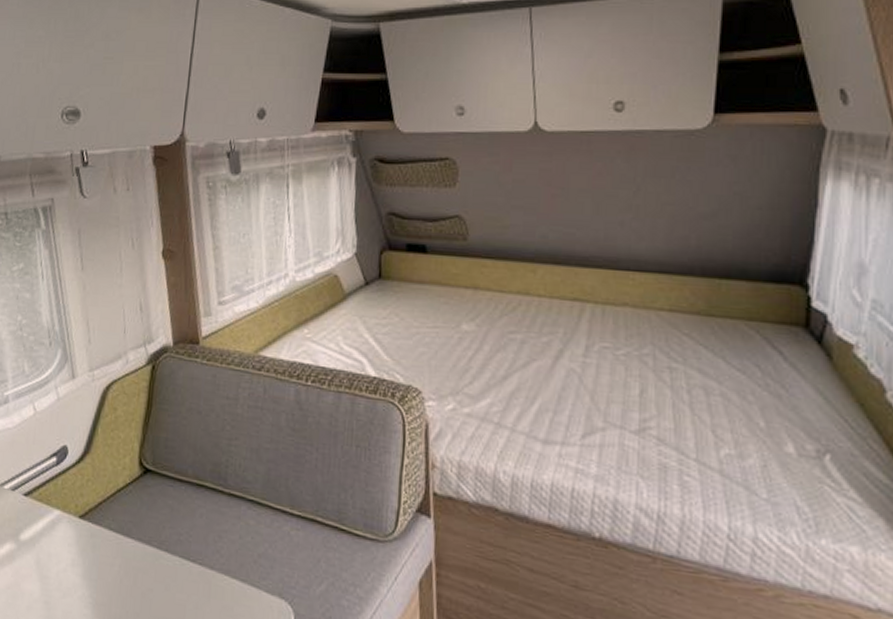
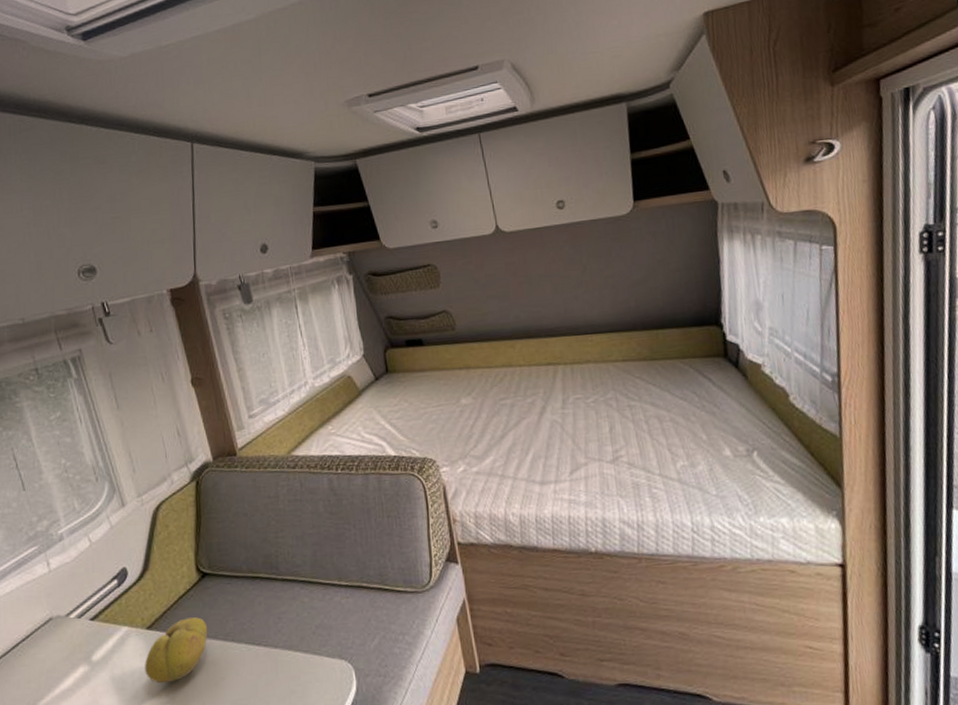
fruit: none [71,514,143,582] -> present [145,617,208,684]

